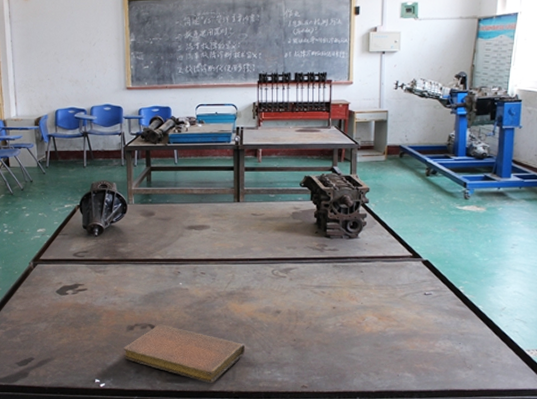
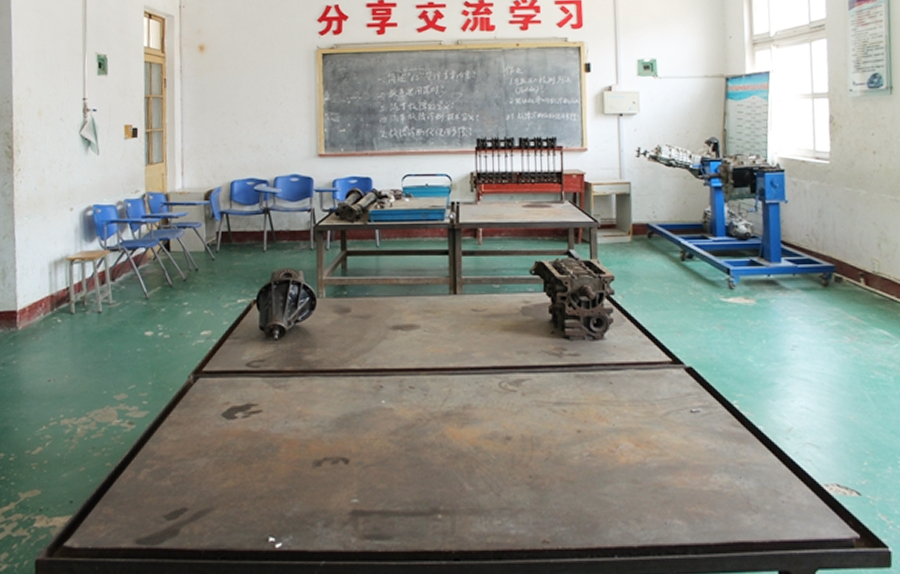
notebook: present [124,324,246,384] -> none [308,458,468,541]

